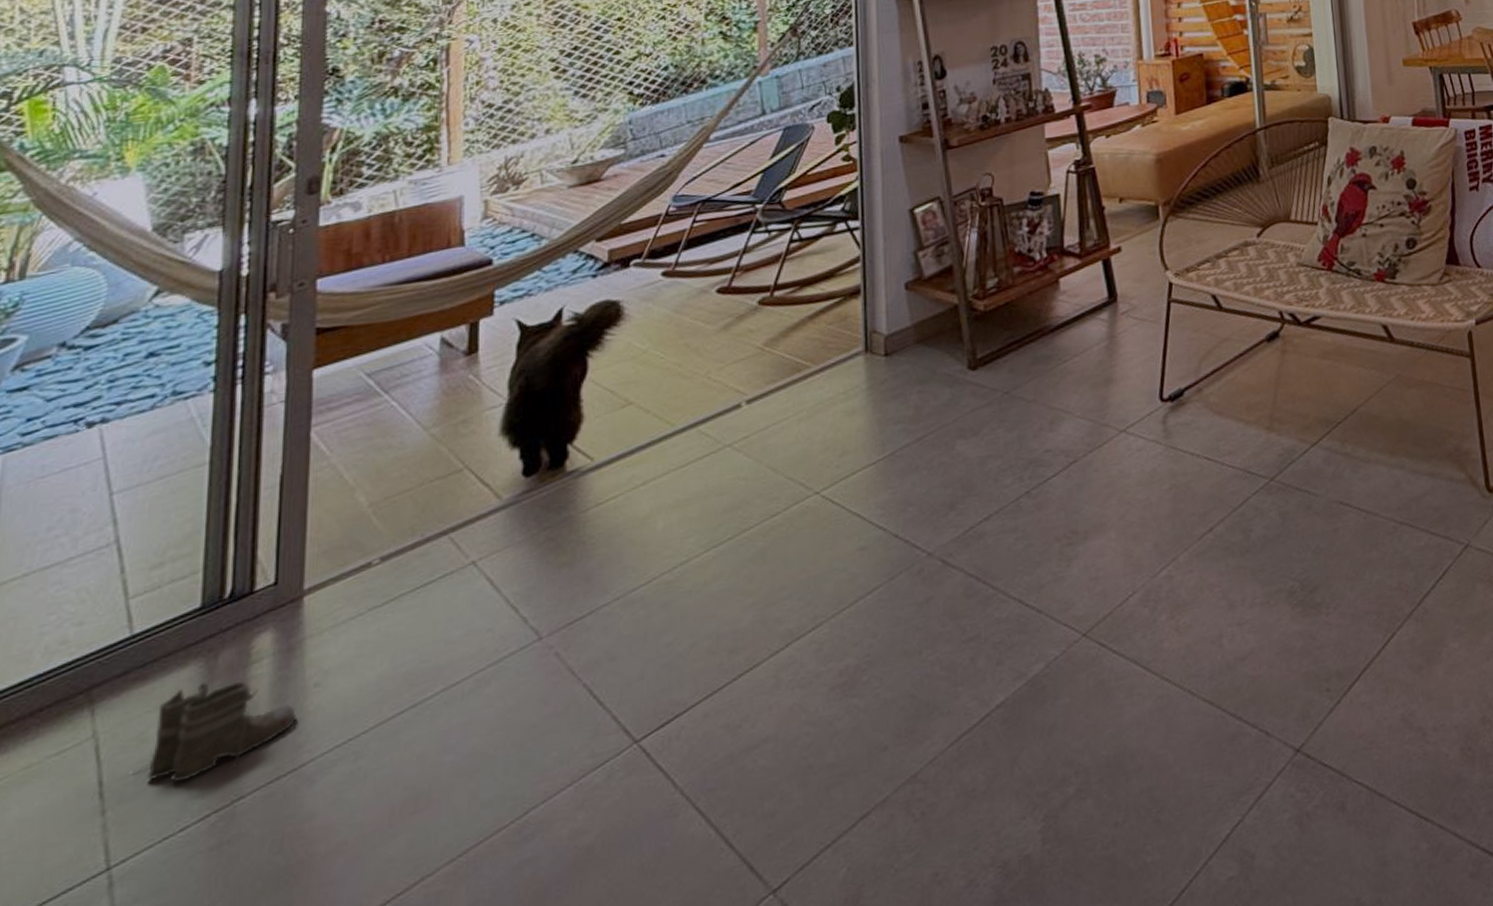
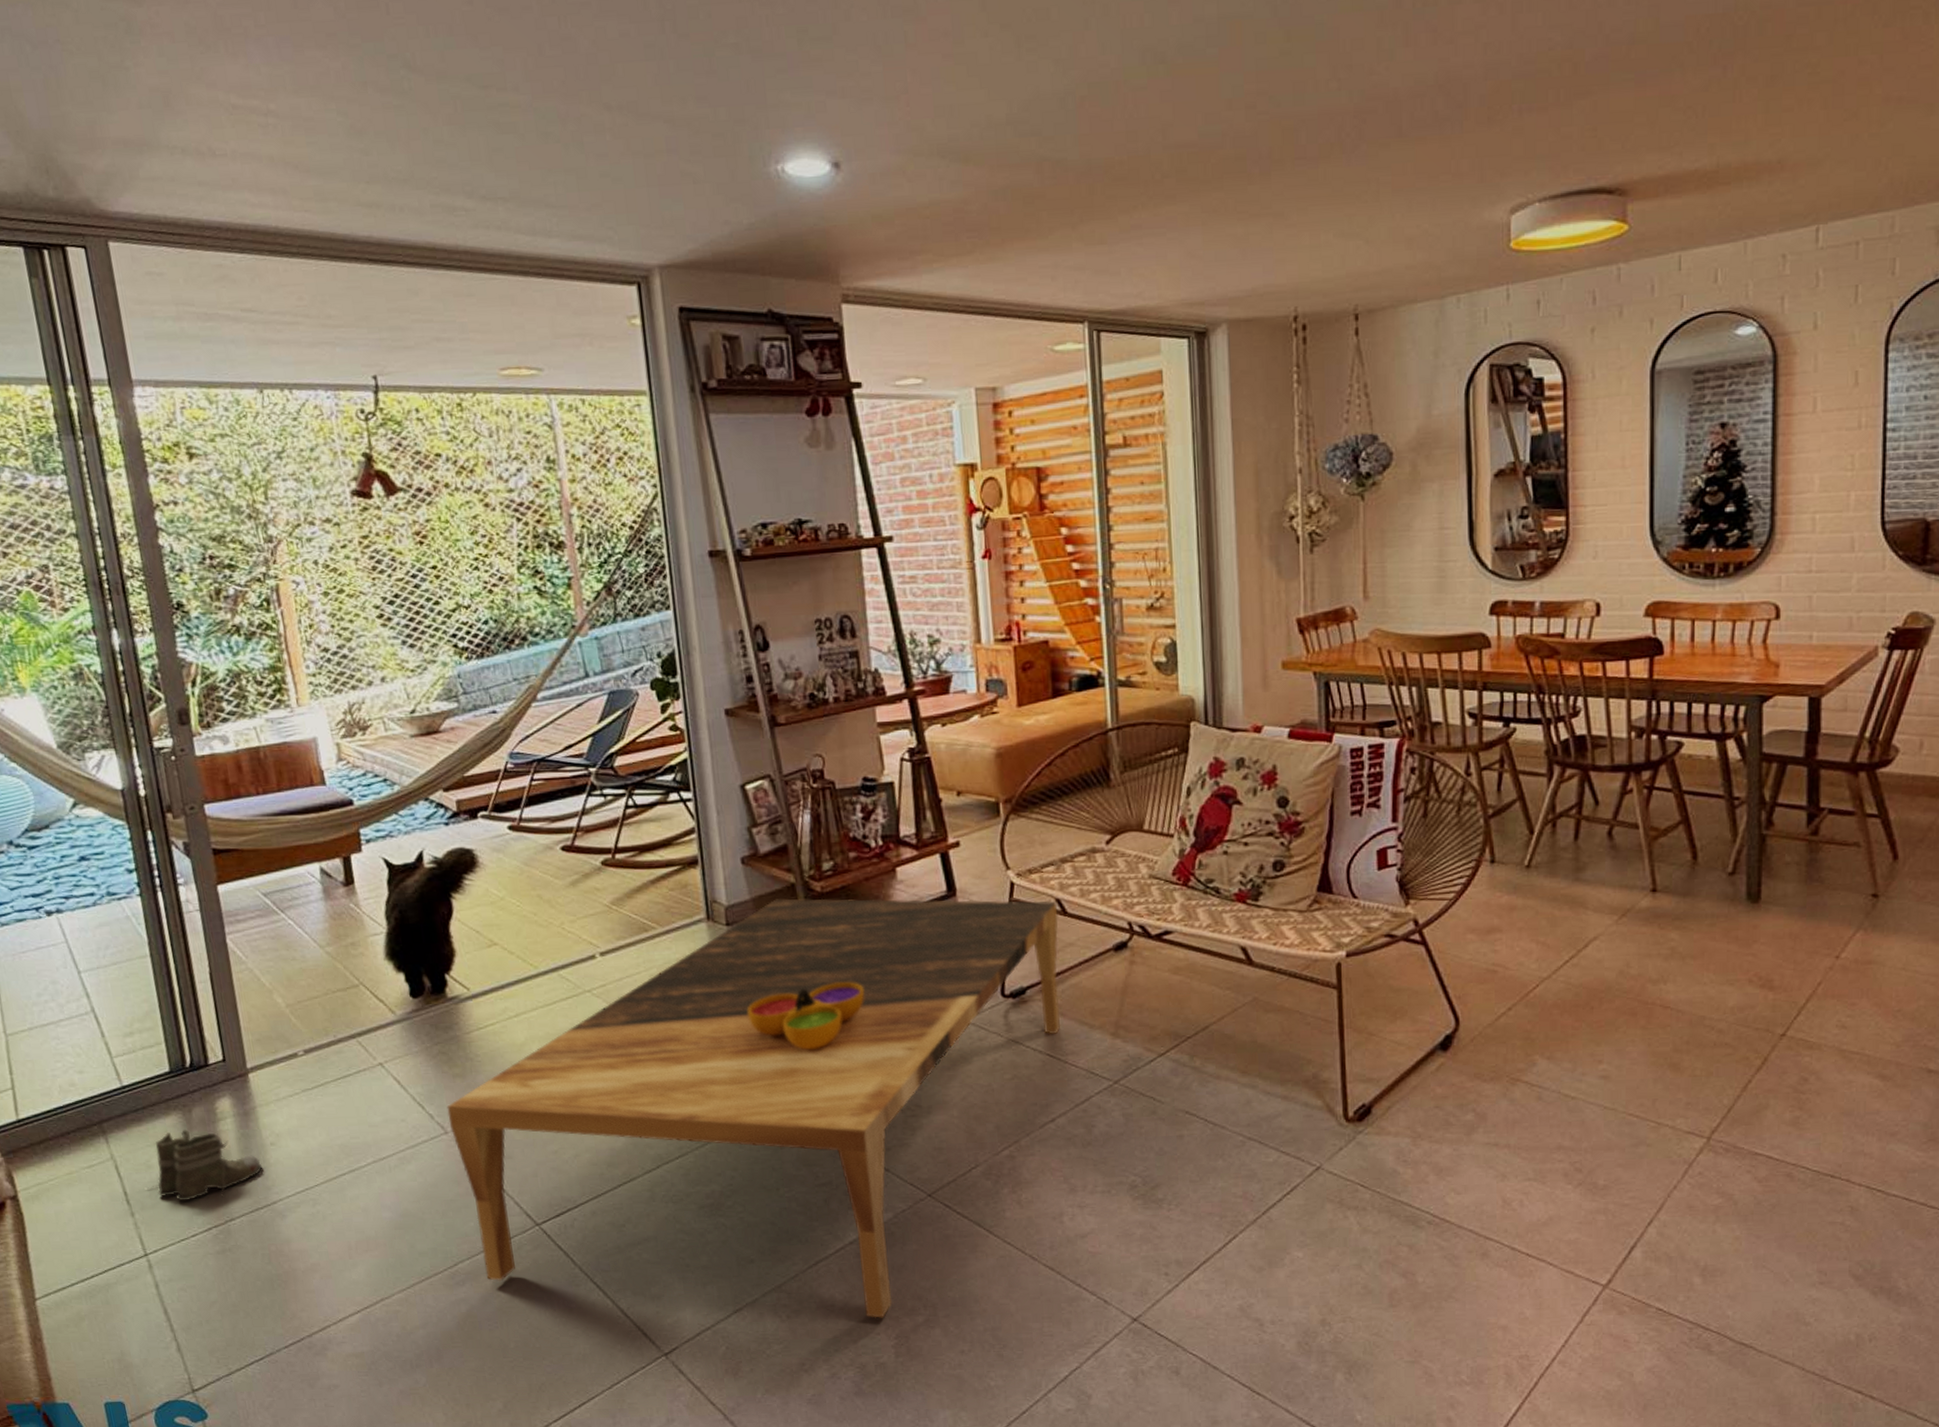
coffee table: none [545,297,1218,827] -> present [447,898,1061,1318]
decorative bowl: none [901,403,1024,484] -> present [747,982,865,1050]

